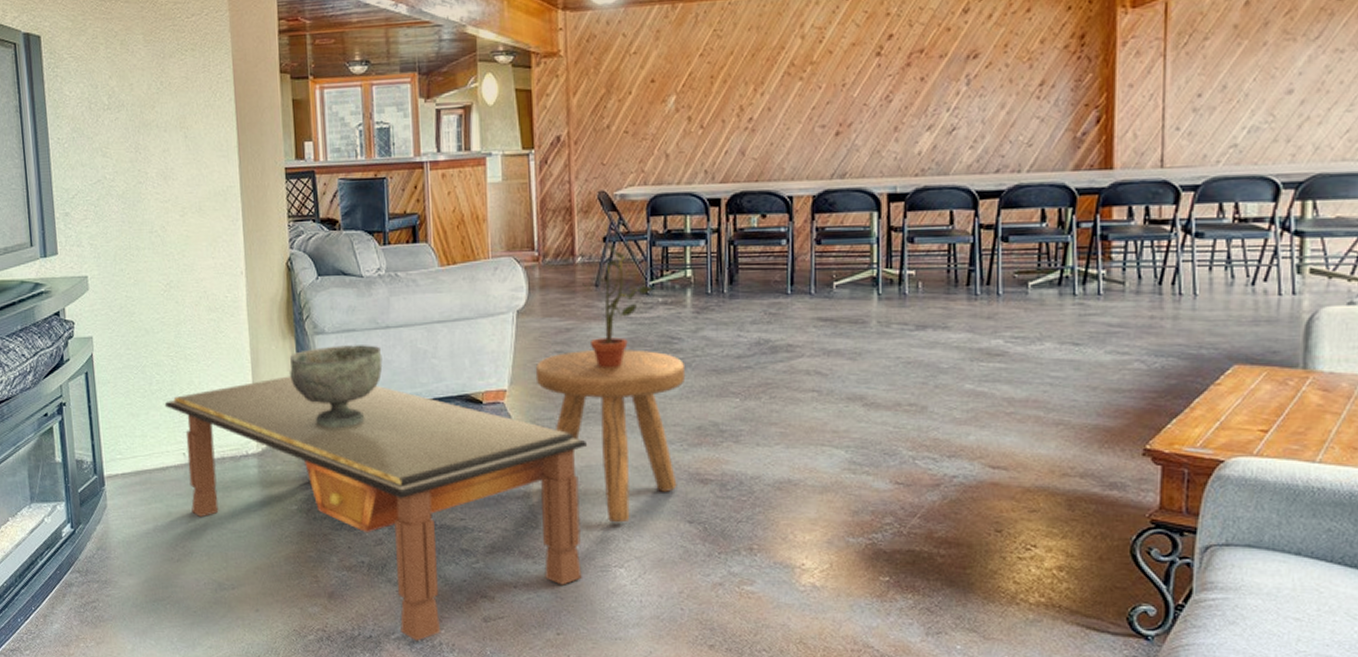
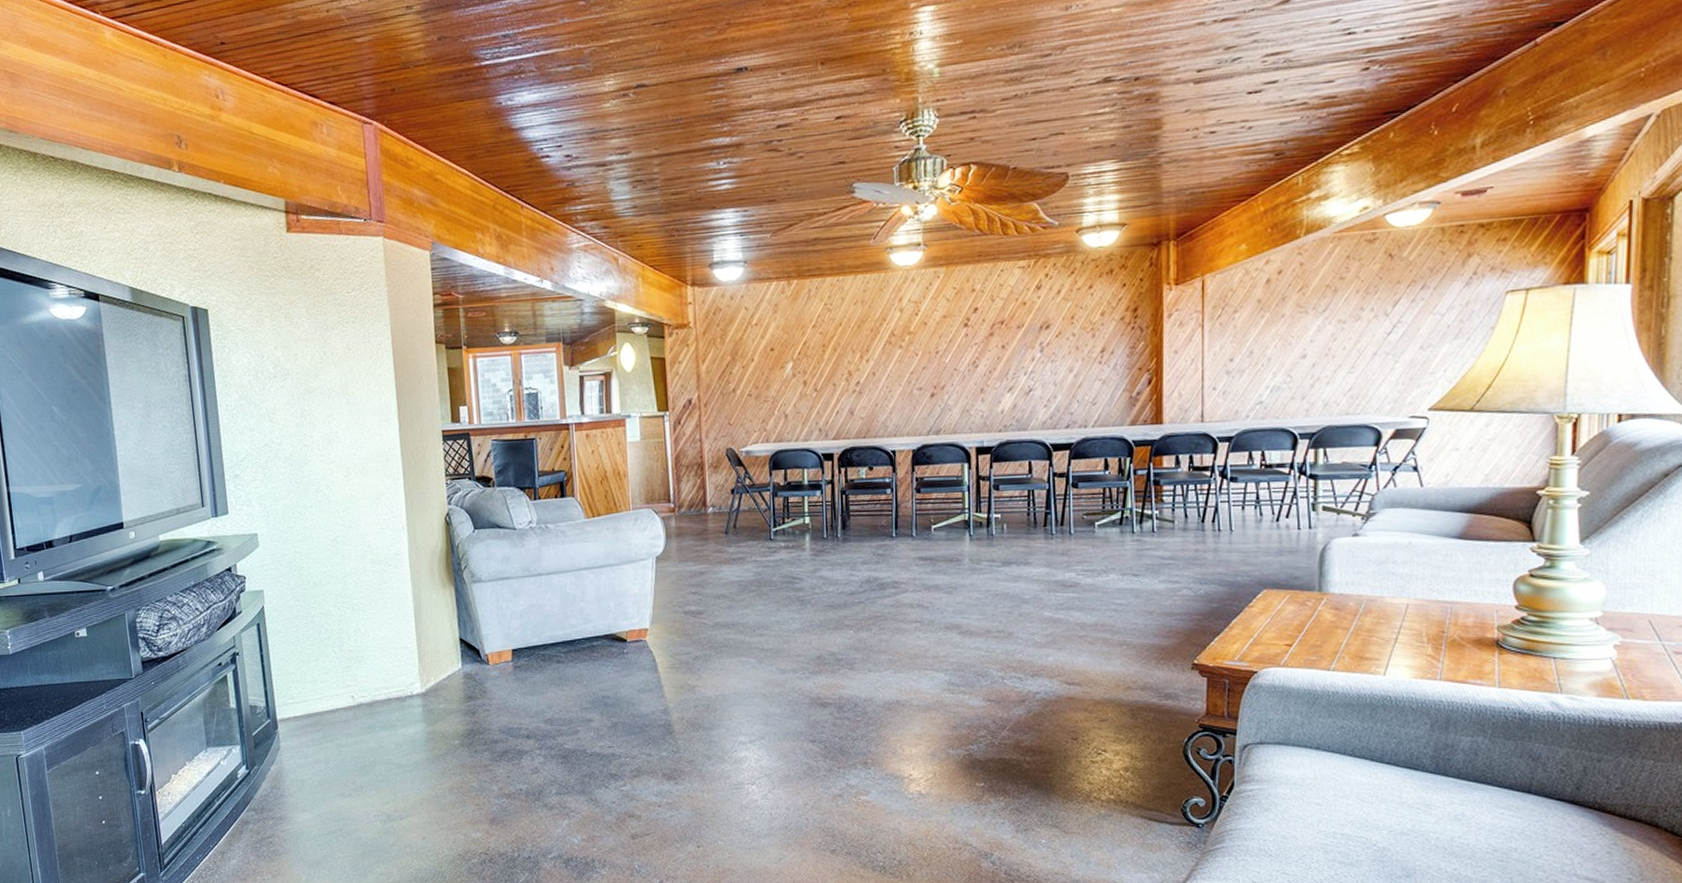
coffee table: present [164,376,588,642] -> none [333,621,722,860]
decorative bowl: present [289,345,383,428] -> none [449,591,536,668]
stool: present [535,349,686,523] -> none [673,589,806,745]
potted plant: present [582,243,652,367] -> none [714,495,776,606]

